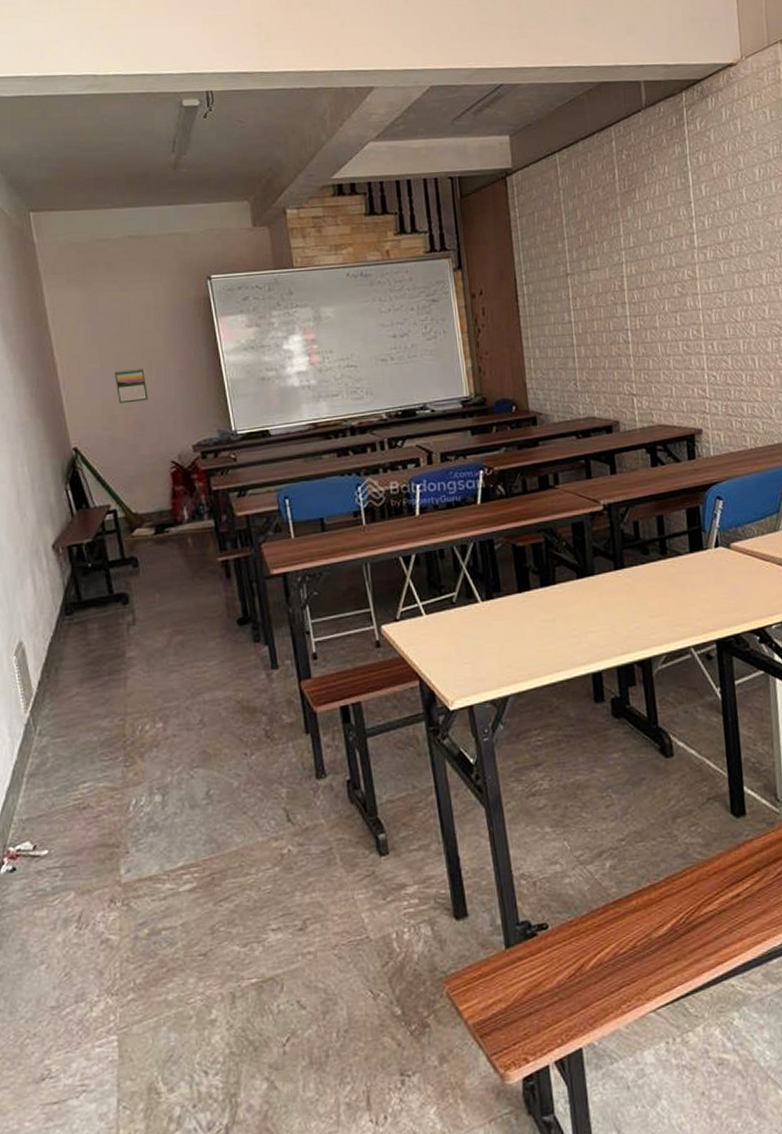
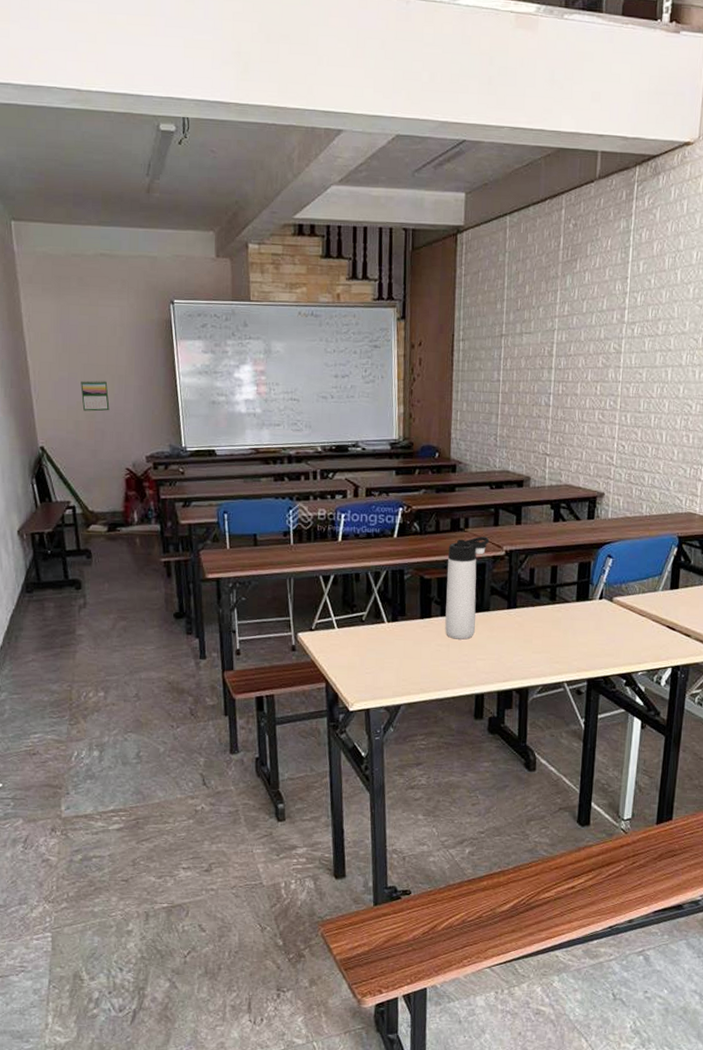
thermos bottle: none [539,492,584,612] -> present [445,536,490,640]

